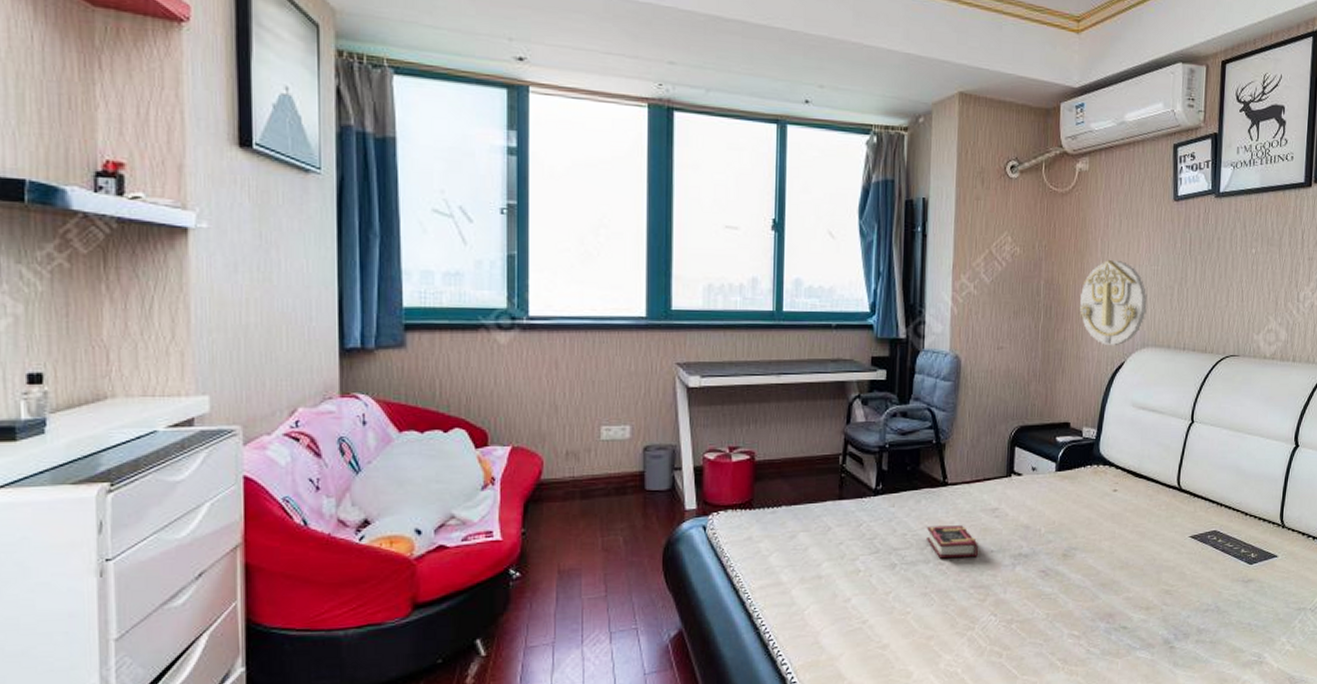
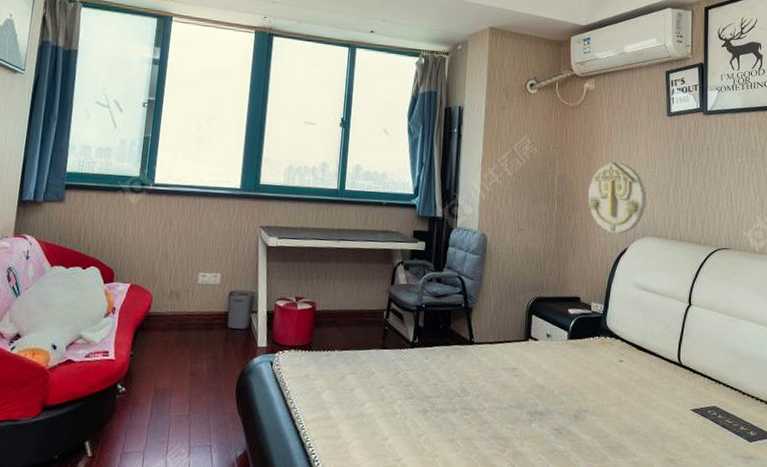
book: present [926,525,978,559] -> none [454,379,499,411]

